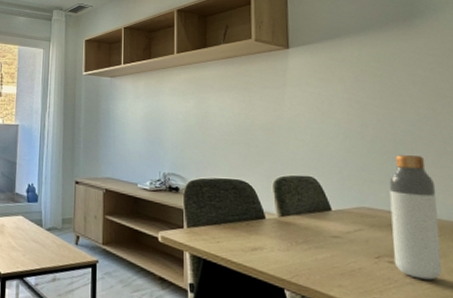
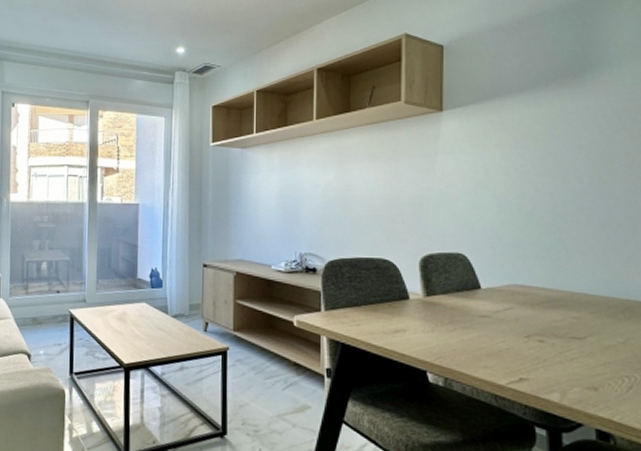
bottle: present [388,155,442,280] -> none [544,228,595,358]

